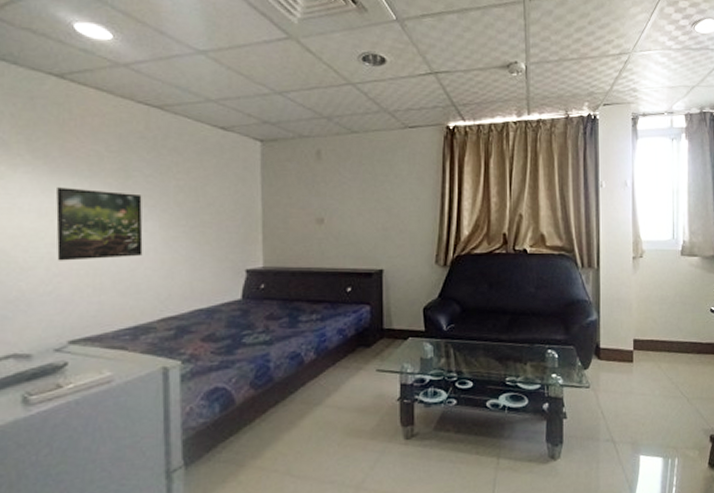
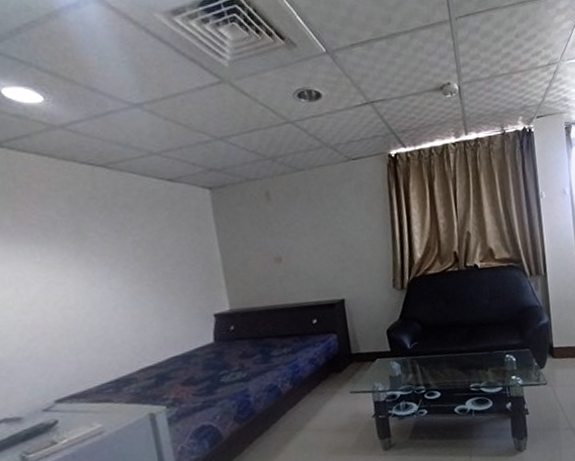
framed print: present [56,187,143,261] -> none [16,253,112,327]

